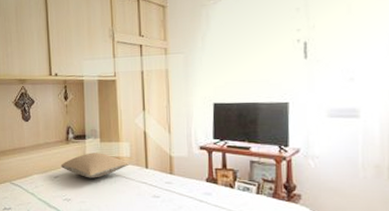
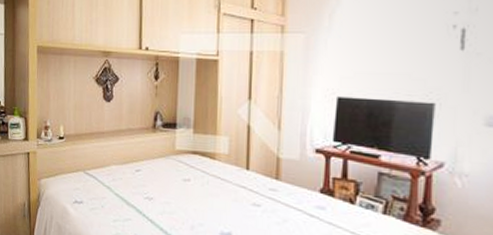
pillow: present [60,153,130,178] -> none [144,145,227,176]

